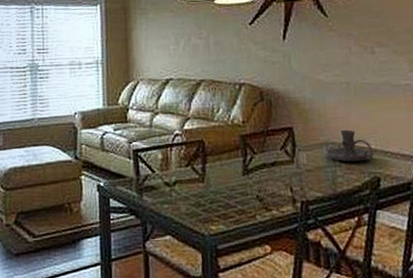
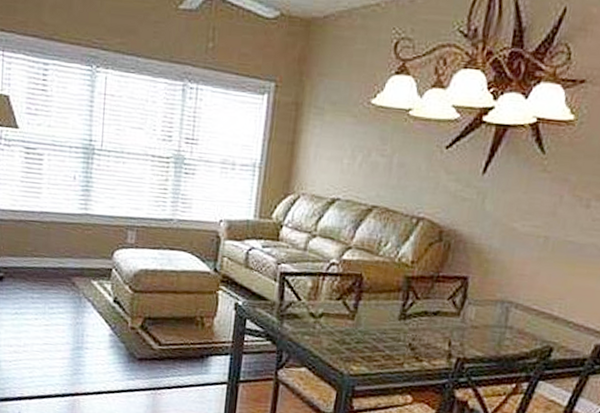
candle holder: present [326,129,374,162] -> none [499,289,554,328]

